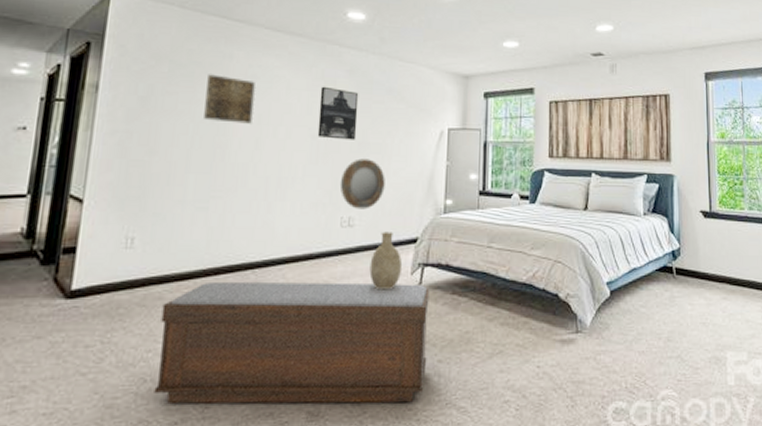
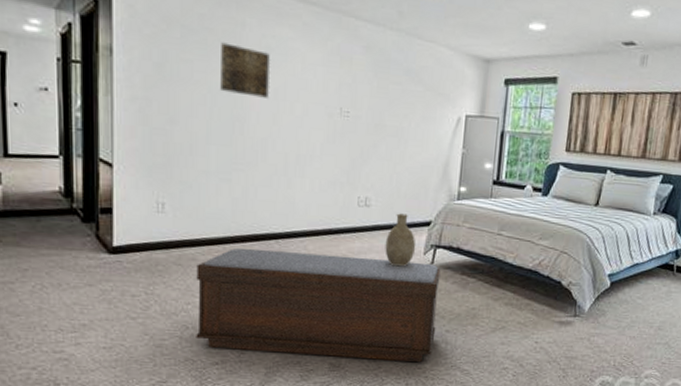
wall art: present [317,86,359,140] -> none [334,62,376,121]
home mirror: present [339,158,385,210] -> none [356,140,401,191]

